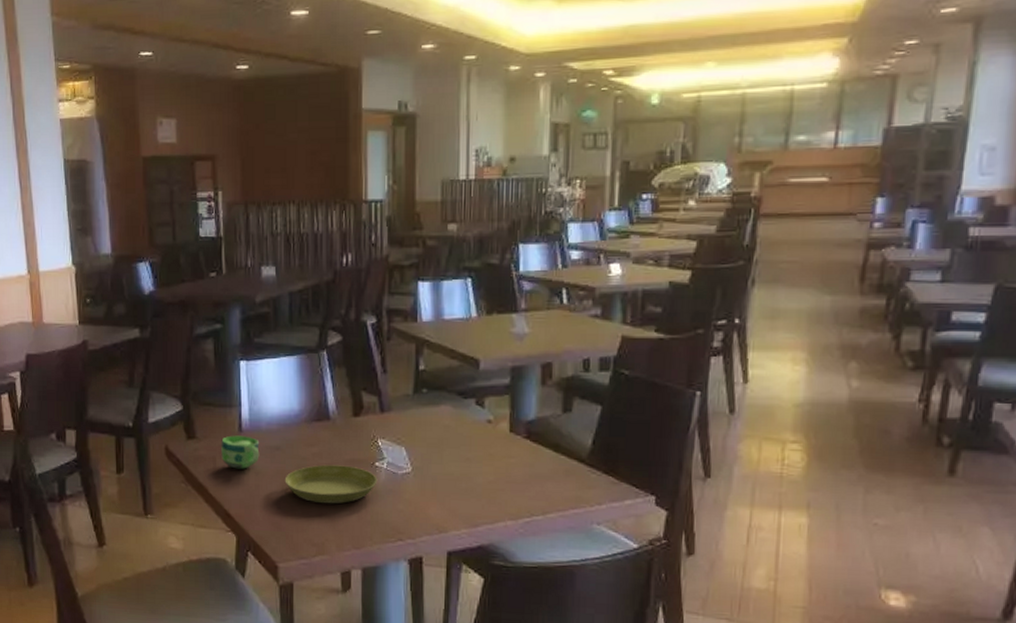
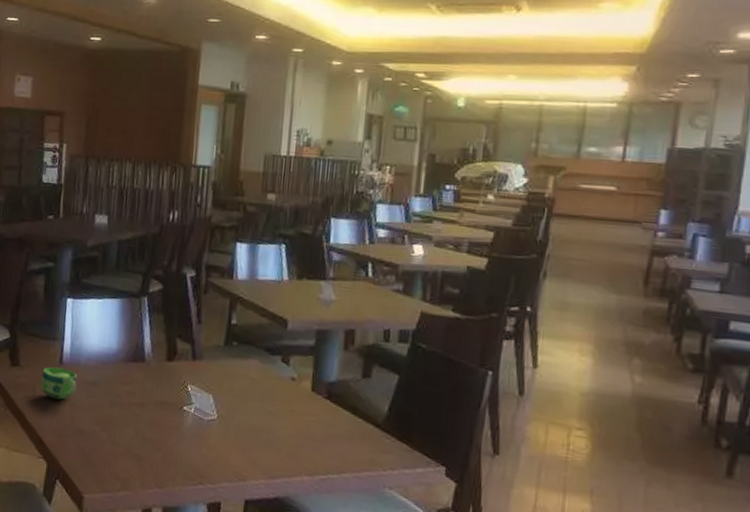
saucer: present [284,464,378,504] -> none [97,403,185,443]

